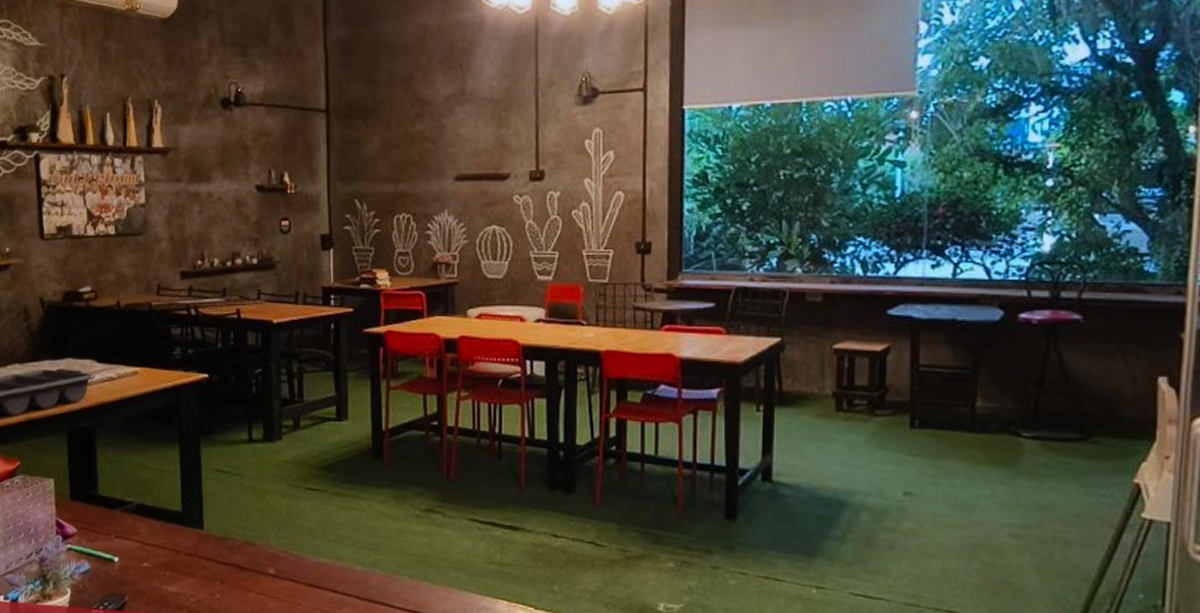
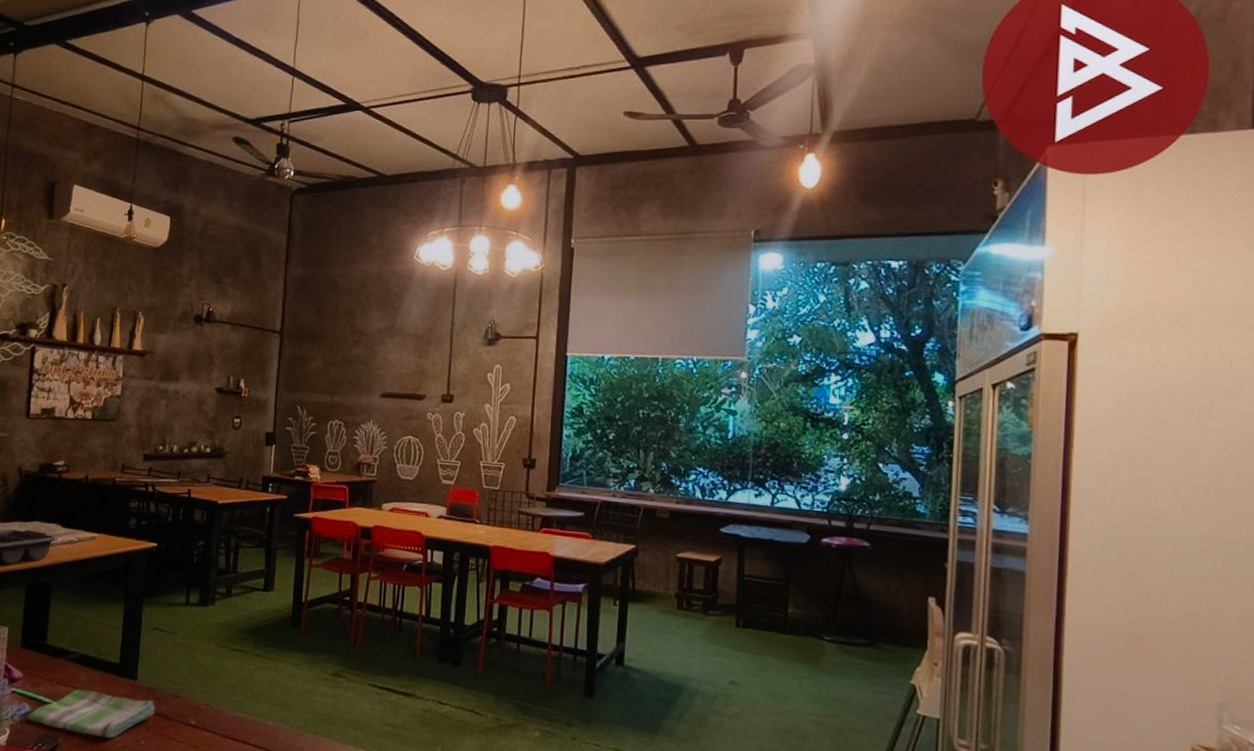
dish towel: none [88,541,228,595] -> present [27,688,156,739]

